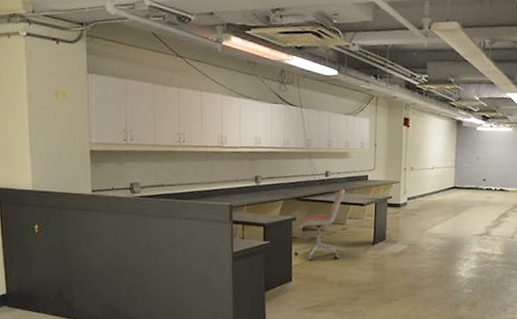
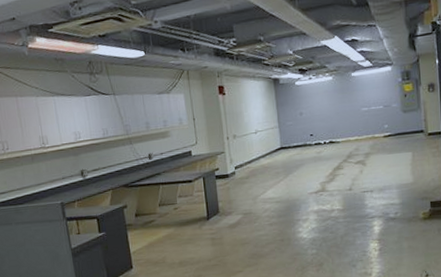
office chair: present [294,189,346,261] -> none [129,169,175,246]

